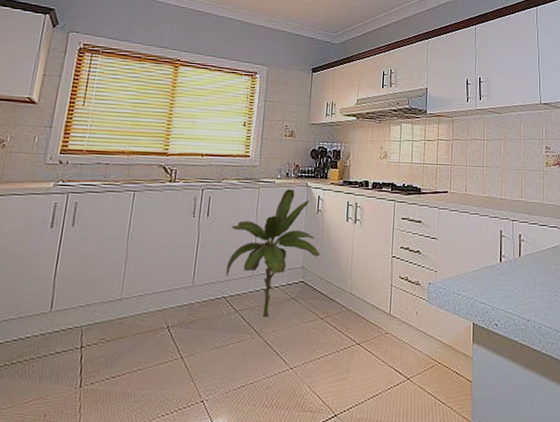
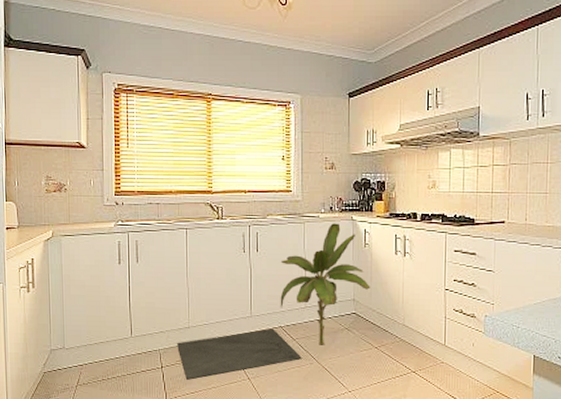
door mat: none [104,299,243,362] -> present [177,328,302,380]

